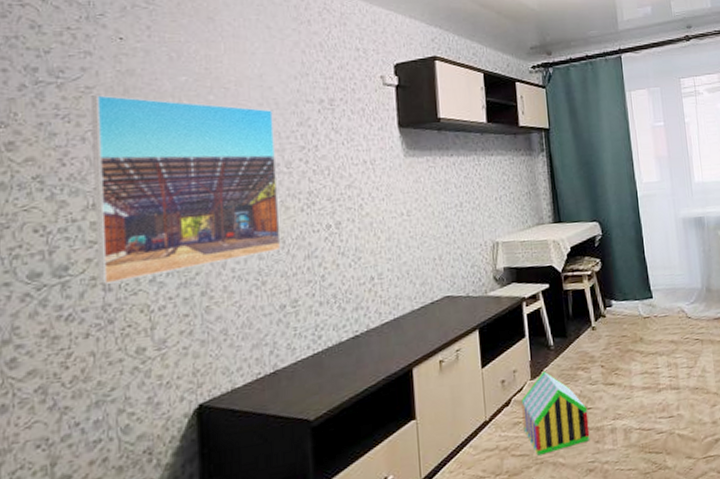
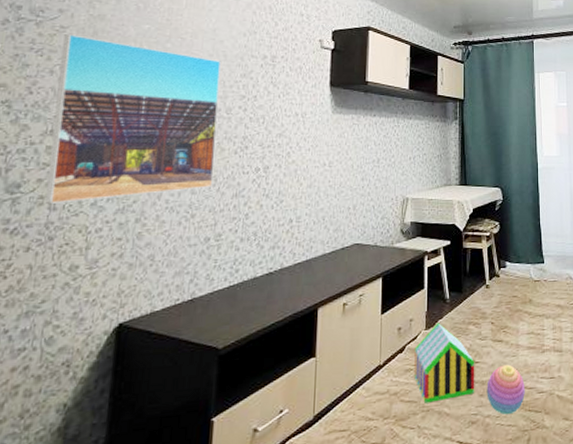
stacking toy: none [602,407,644,460] -> present [486,364,525,415]

